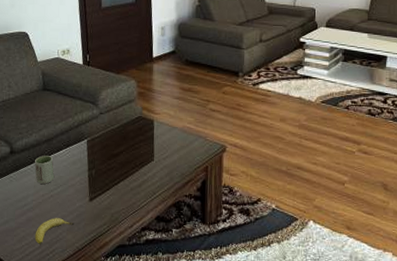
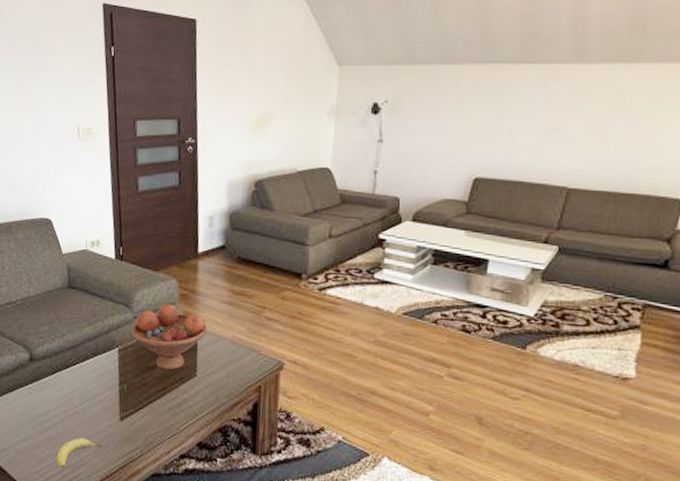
cup: present [35,155,54,185] -> none [57,364,80,399]
fruit bowl: none [98,101,162,157] -> present [131,304,208,371]

